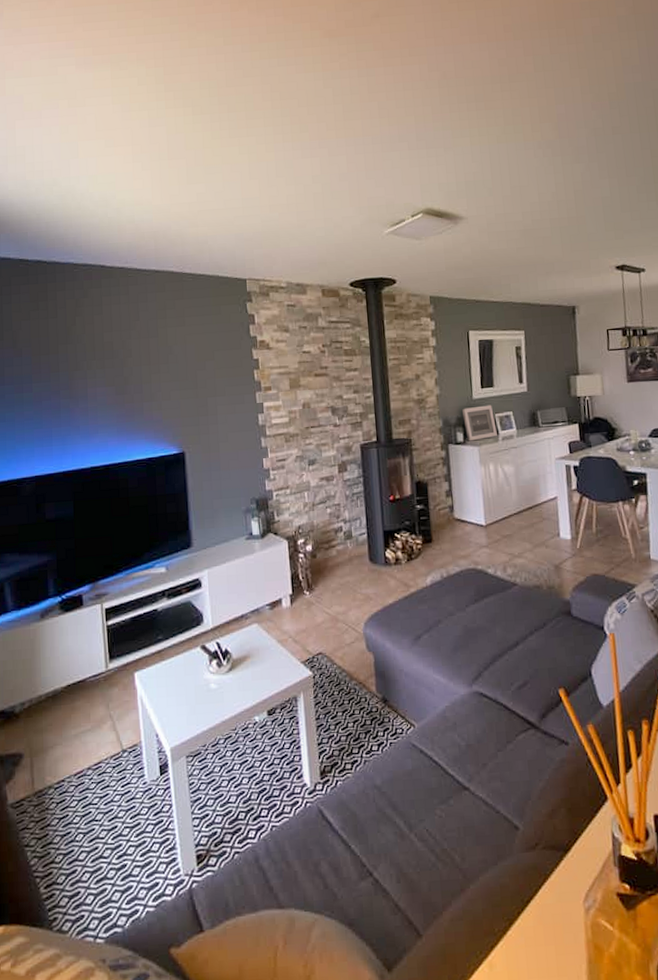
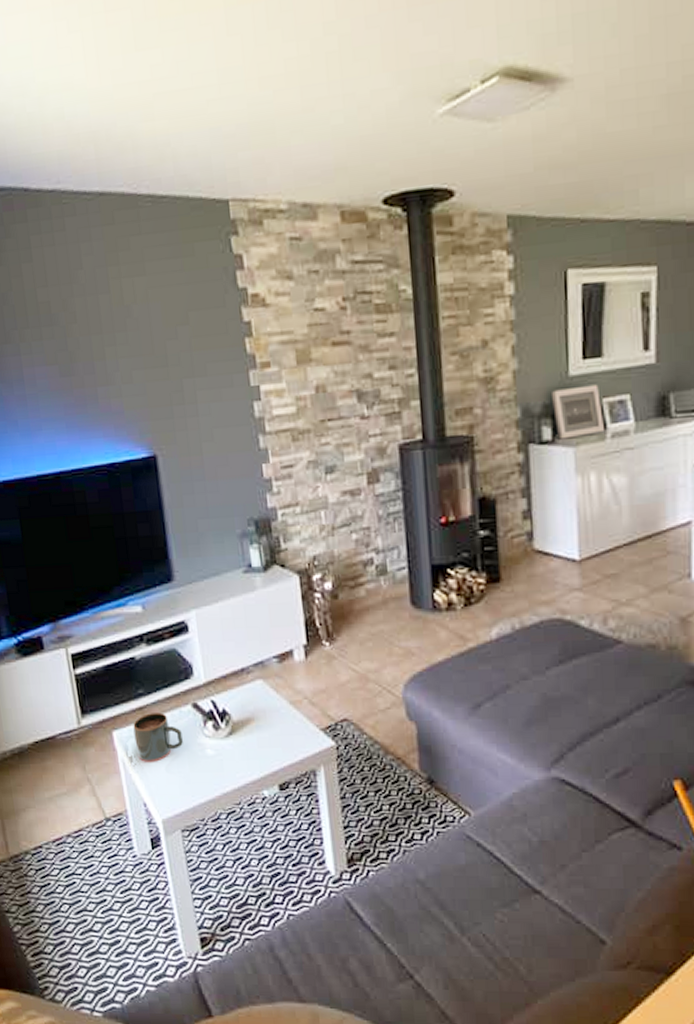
mug: none [152,654,193,698] -> present [133,713,184,762]

